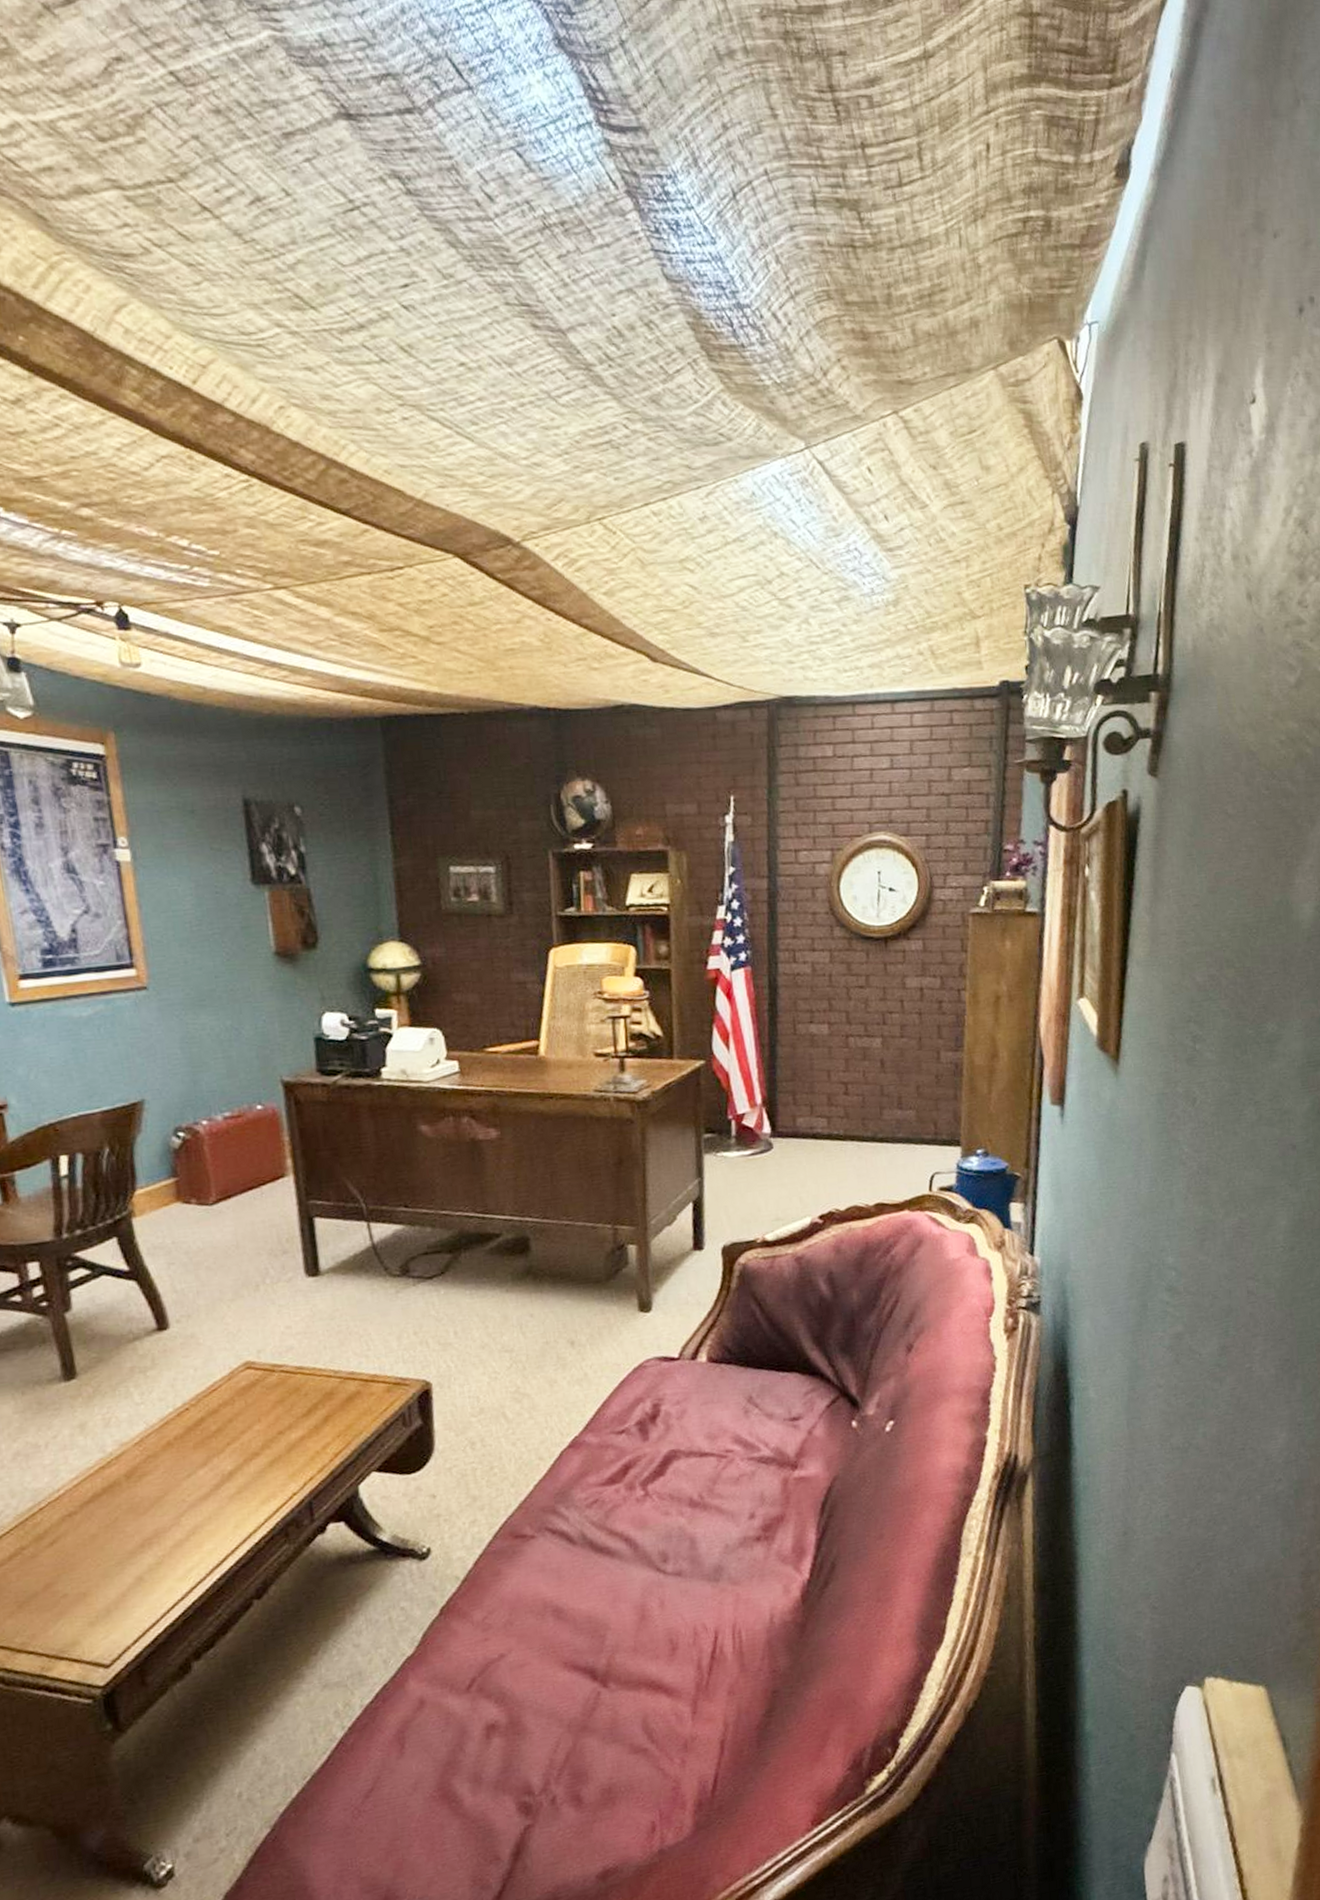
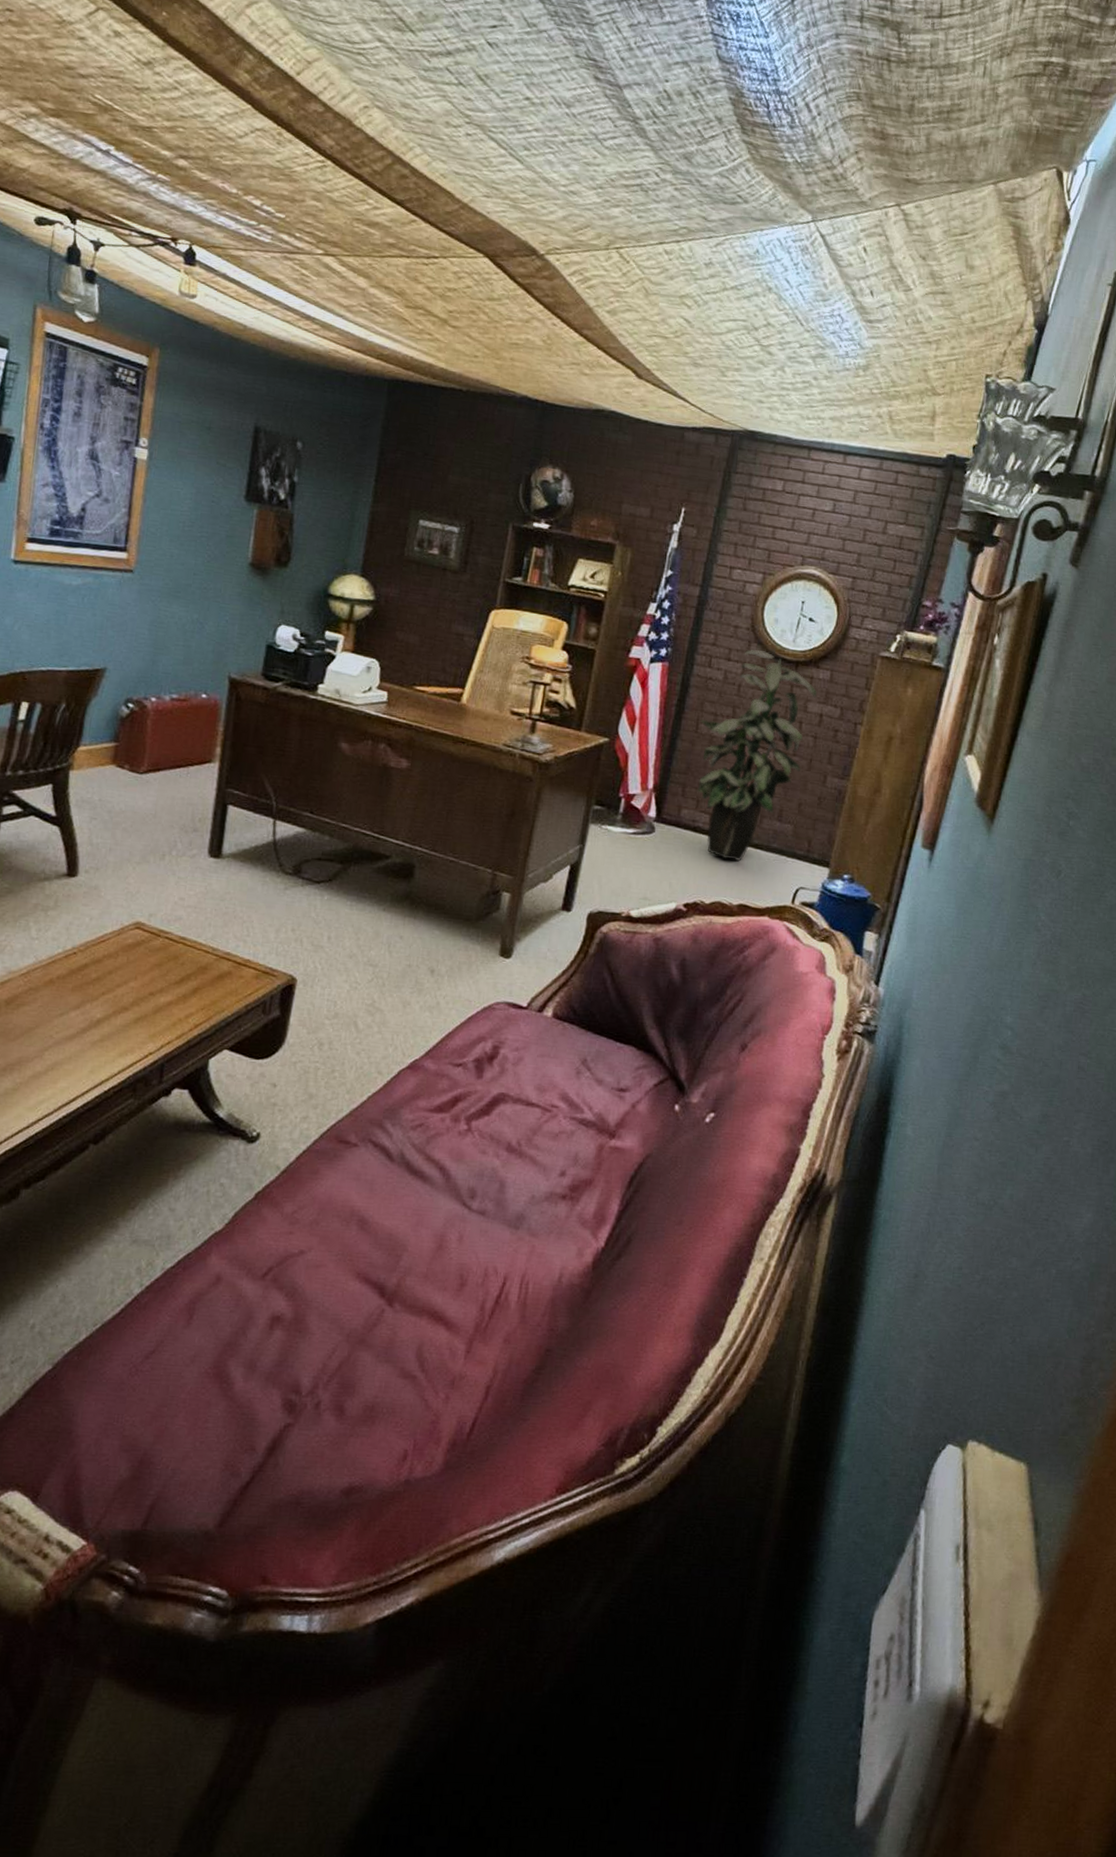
indoor plant: none [796,933,913,1161] -> present [697,649,817,862]

